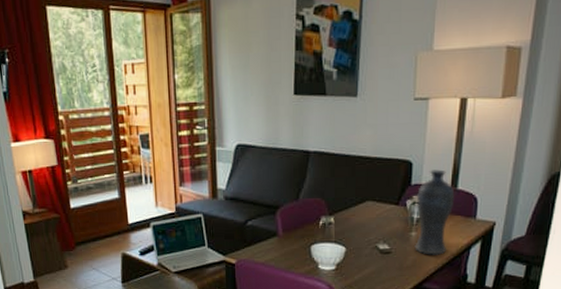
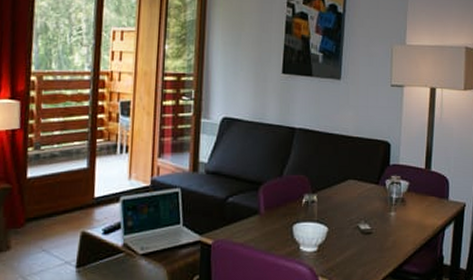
vase: present [414,169,455,255] -> none [394,151,429,236]

